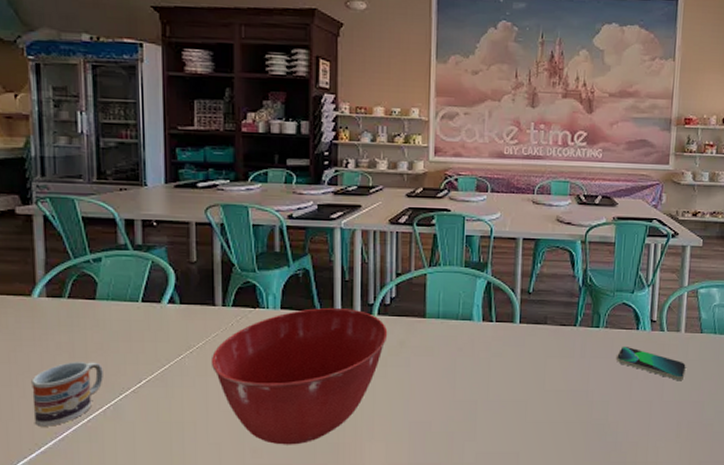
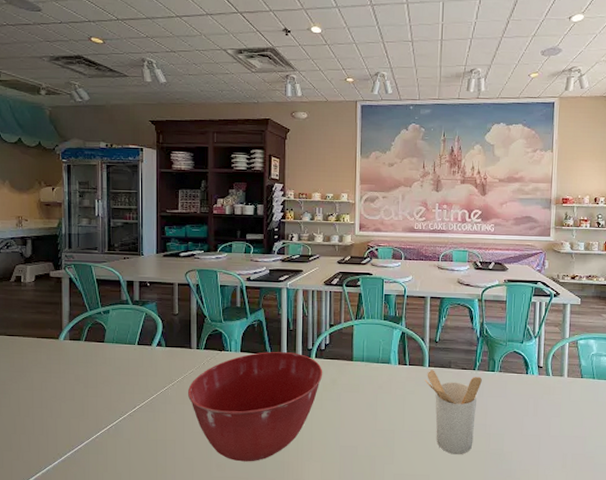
cup: present [31,362,103,427] -> none [57,390,108,441]
utensil holder: none [514,327,584,427] -> present [424,370,482,455]
smartphone: present [617,346,686,380] -> none [510,387,569,418]

